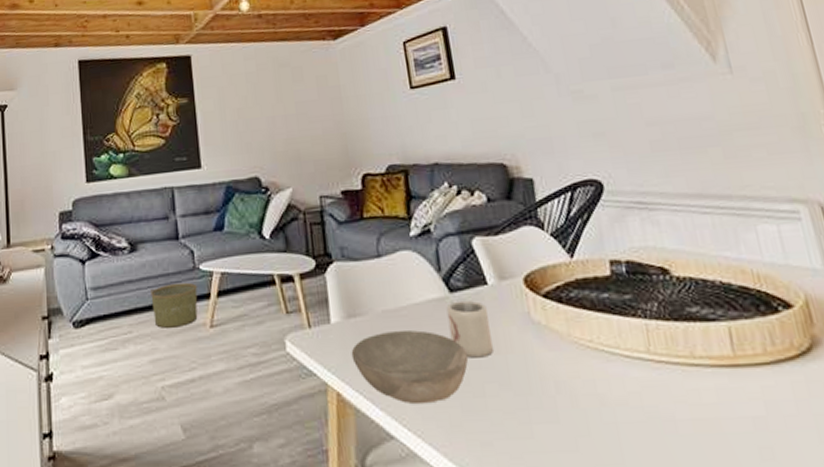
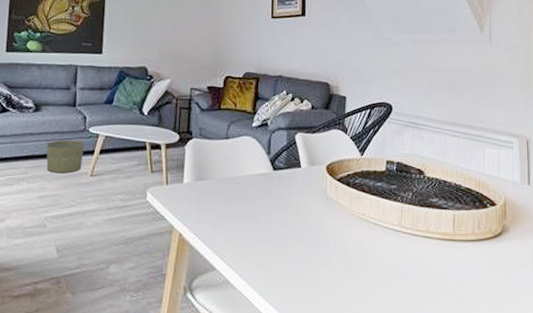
bowl: present [351,330,469,405] -> none [194,193,278,248]
cup: present [446,300,493,358] -> none [268,177,297,219]

